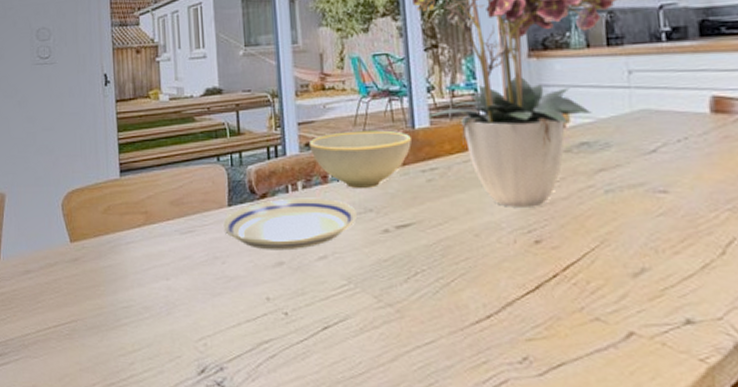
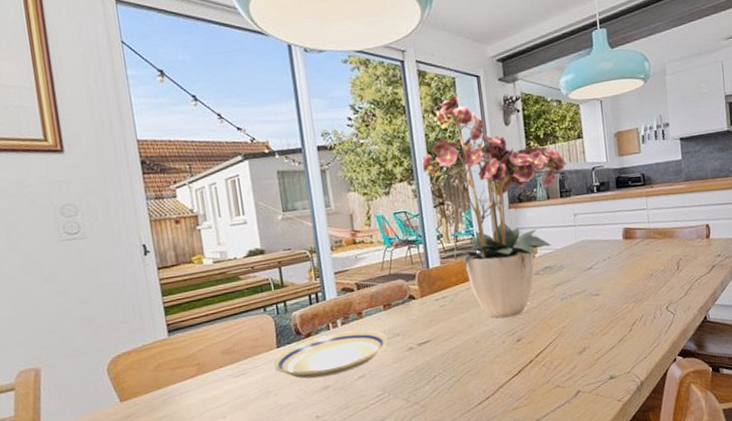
bowl: present [308,130,413,189] -> none [345,271,428,320]

